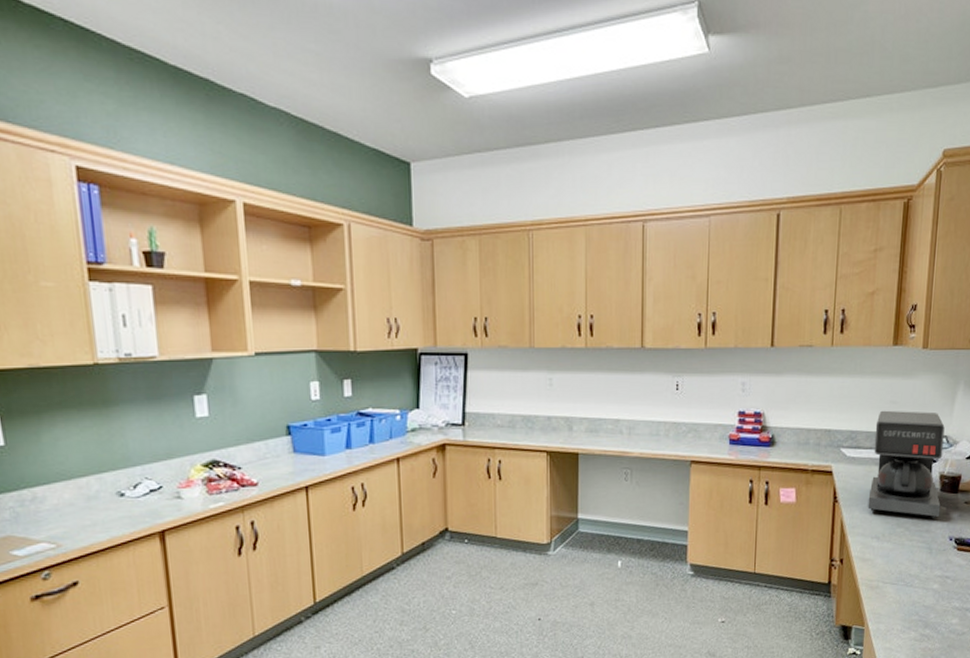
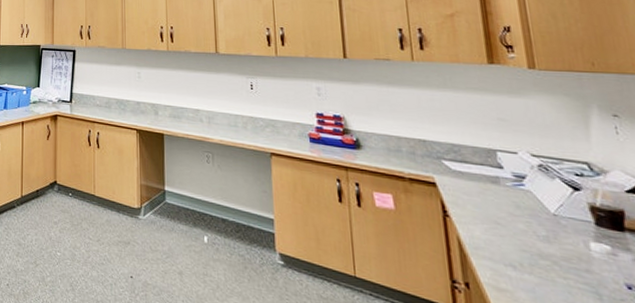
coffee maker: present [868,410,945,518] -> none [483,126,603,257]

